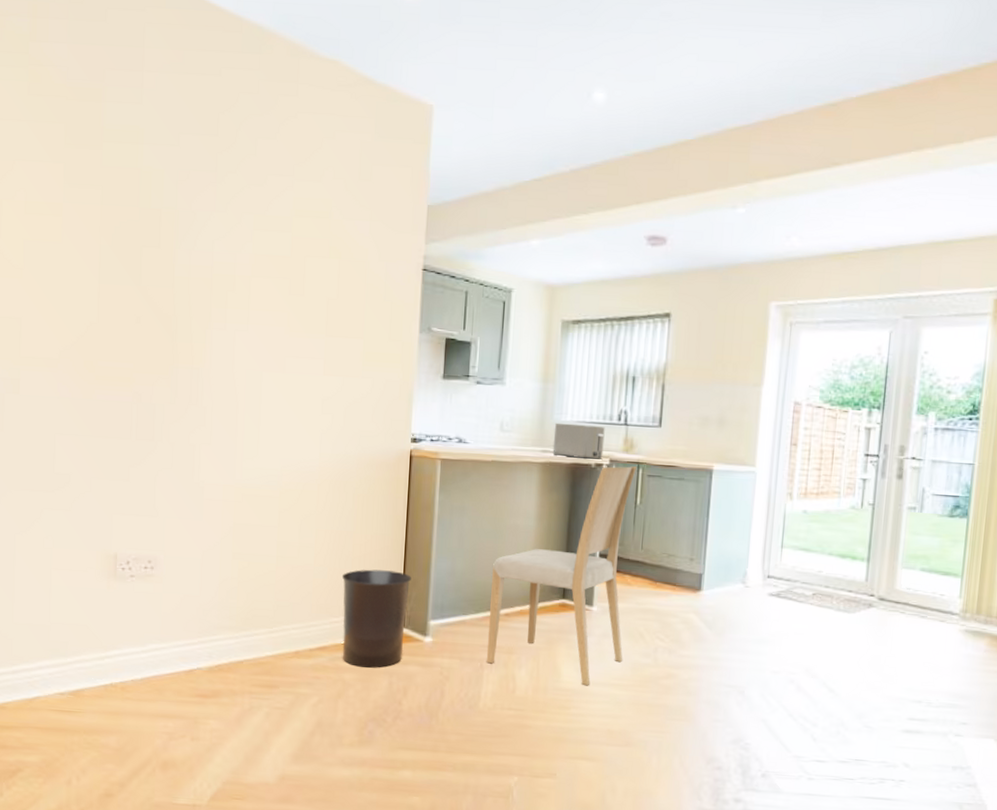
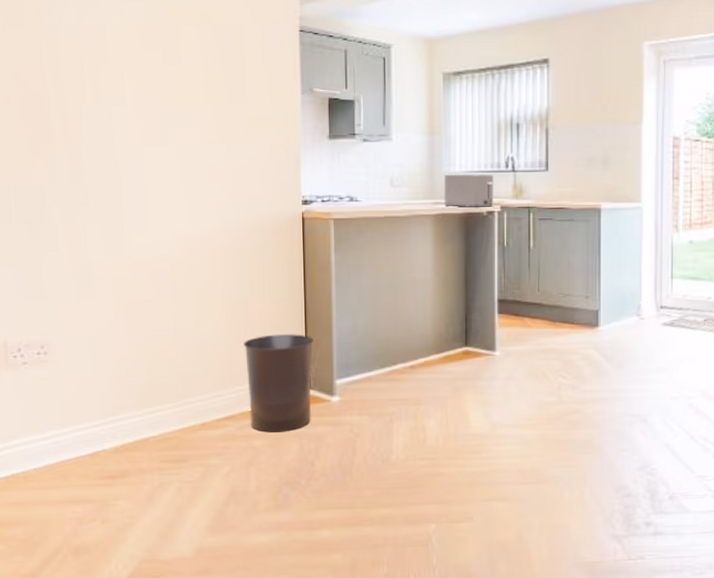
dining chair: present [486,466,636,686] -> none [394,211,528,429]

